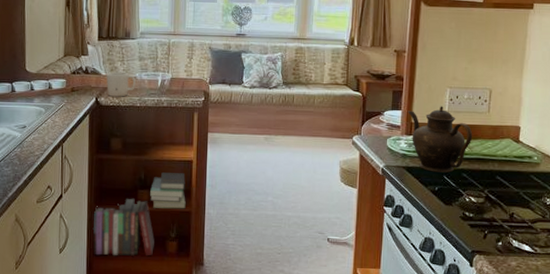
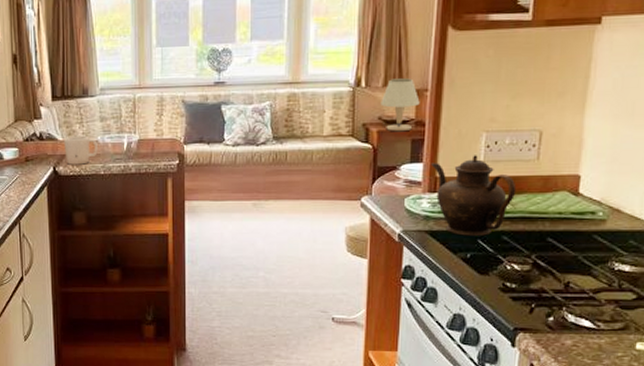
books: present [93,198,155,256] -> none [59,278,129,342]
books: present [150,172,186,209] -> none [121,249,163,289]
table lamp: none [369,41,399,84] -> present [380,78,420,132]

